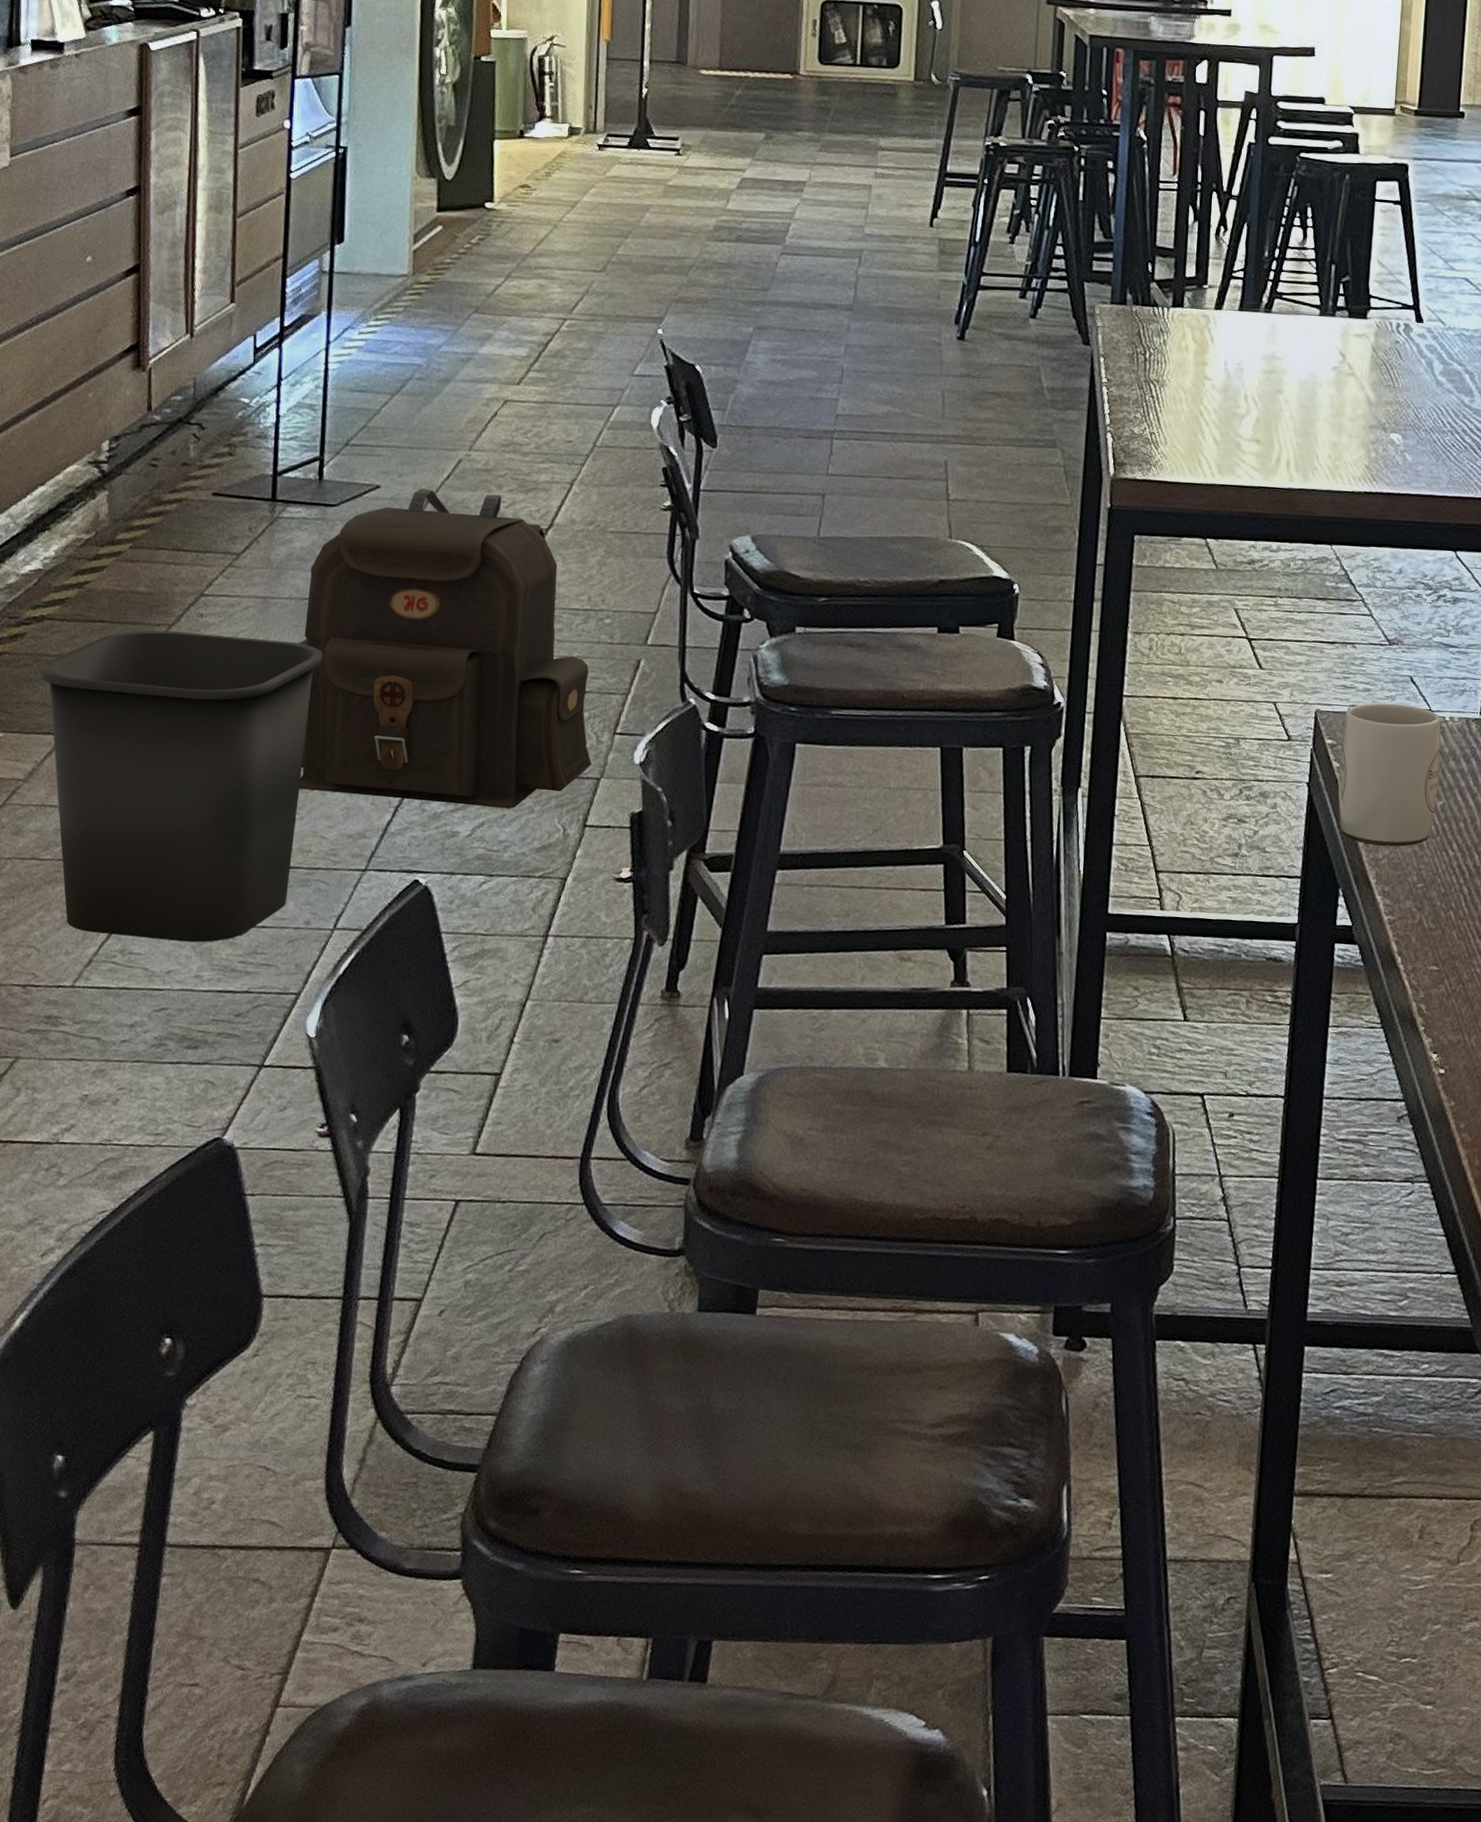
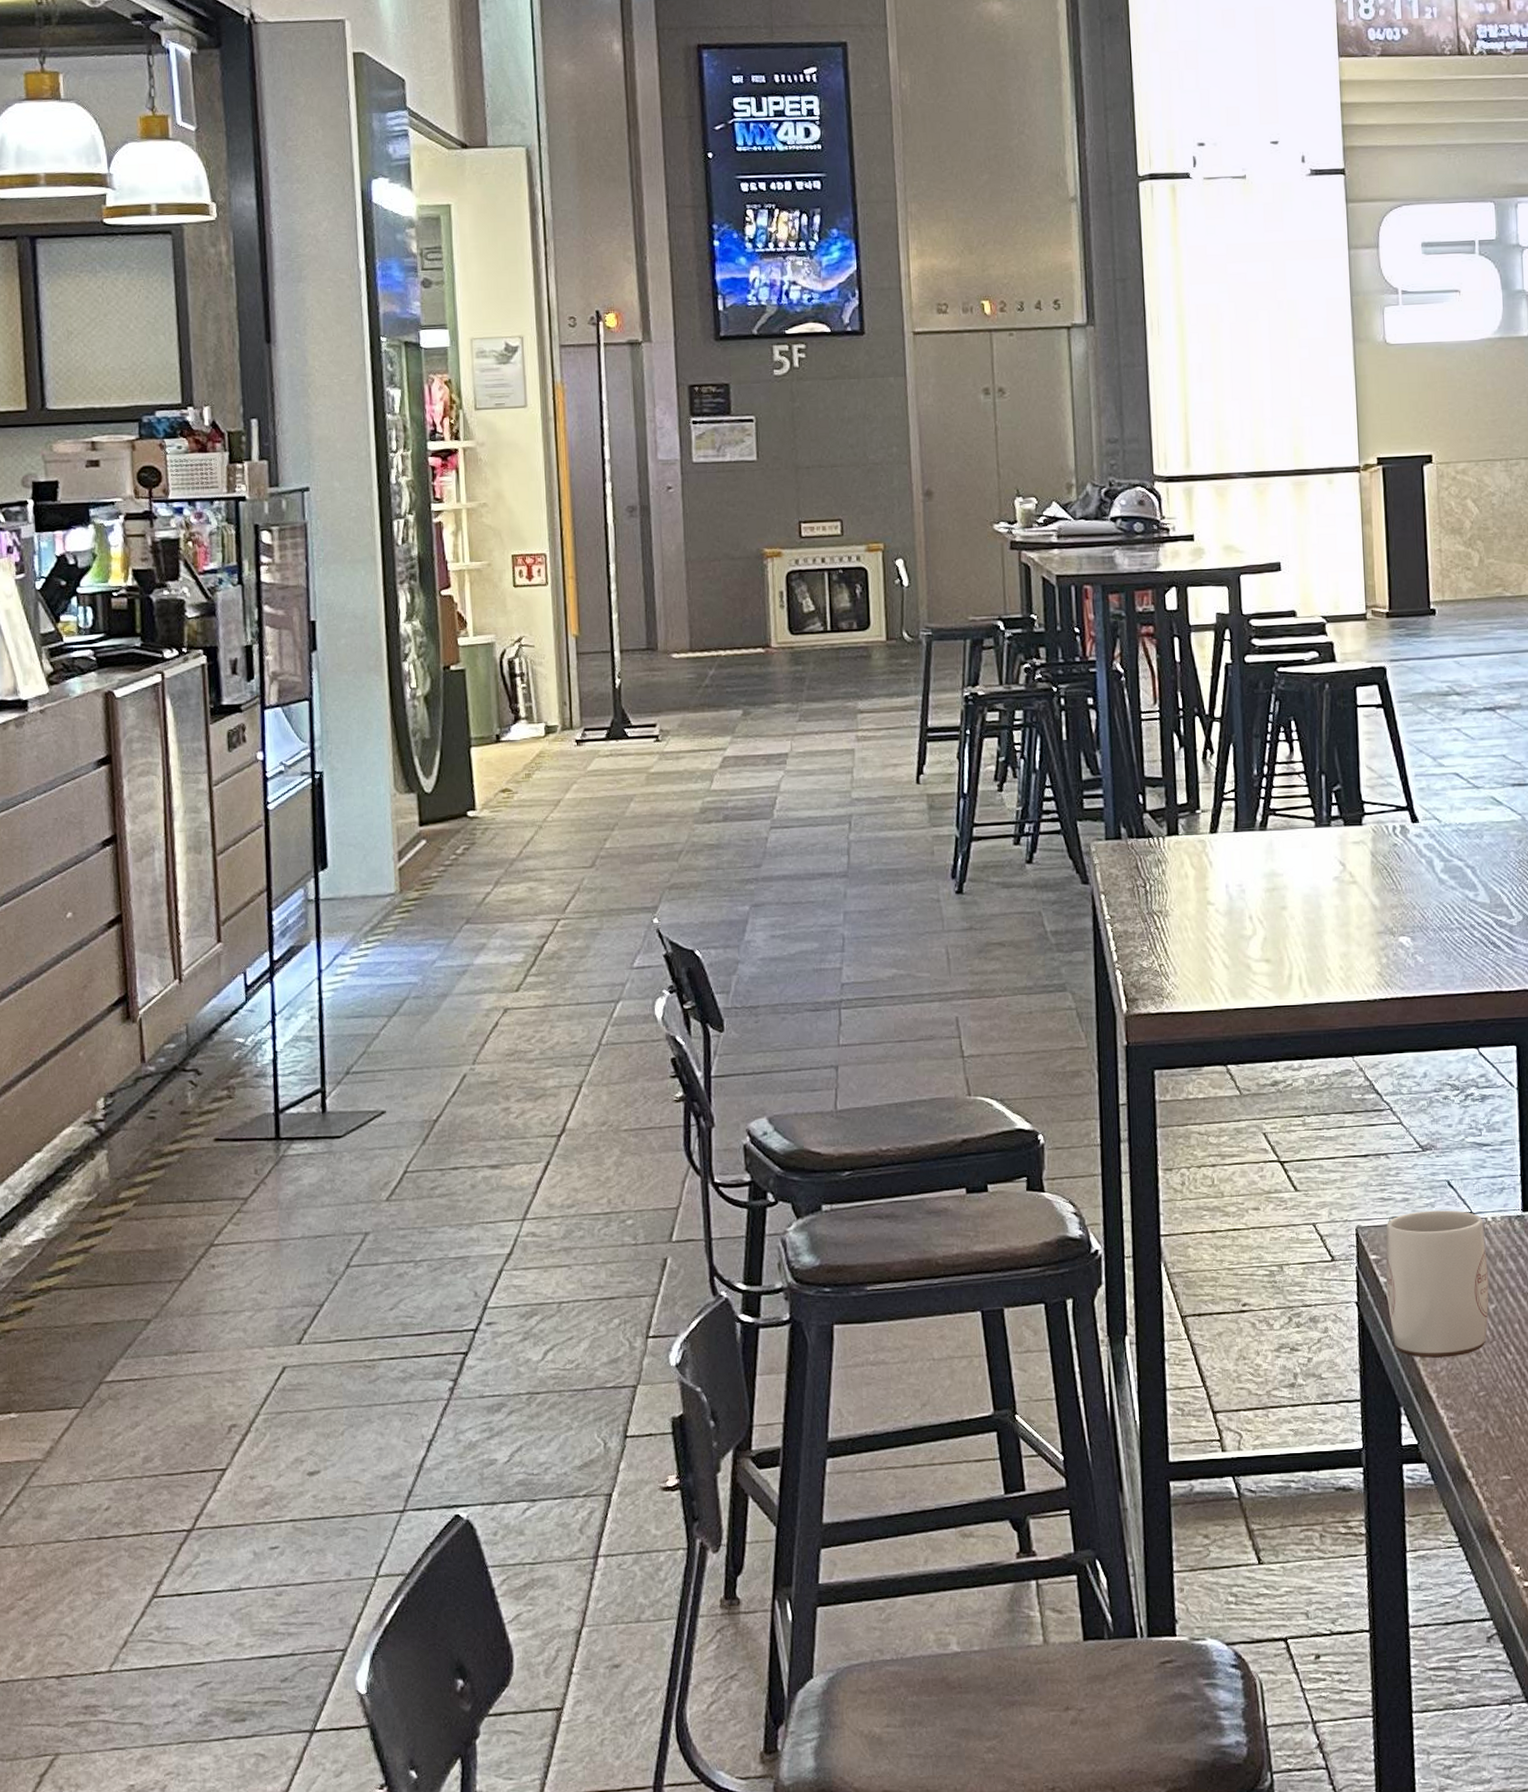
waste bin: present [39,630,323,943] -> none [50,1283,342,1612]
backpack: present [299,488,592,808] -> none [315,1105,627,1435]

